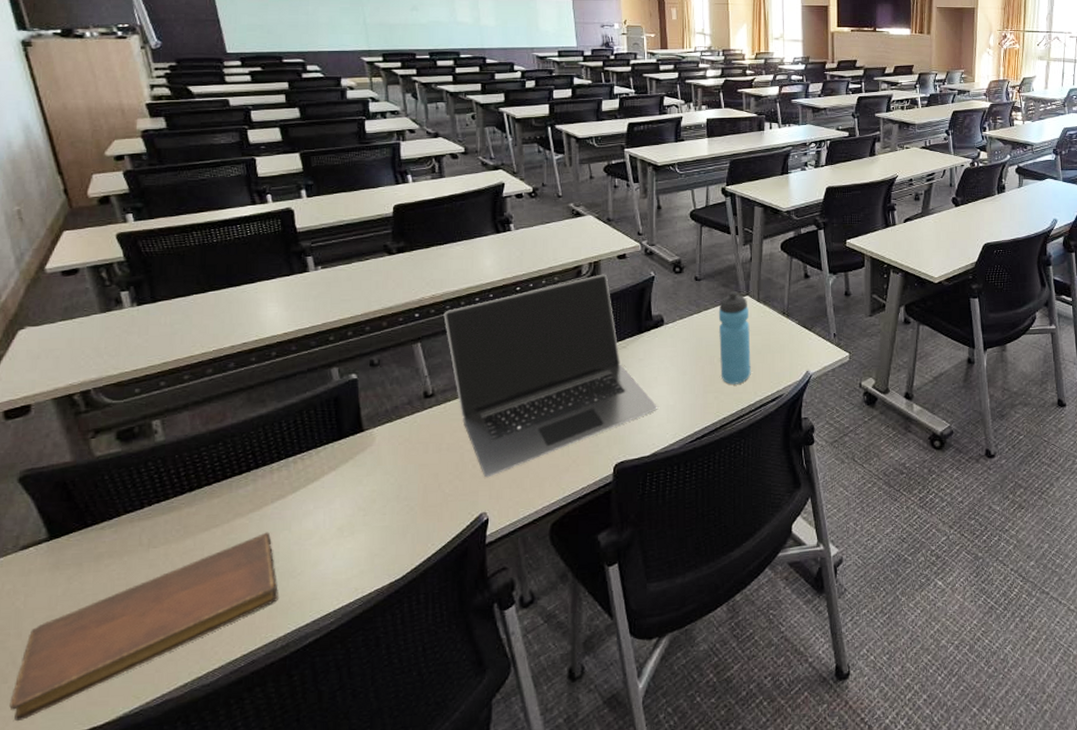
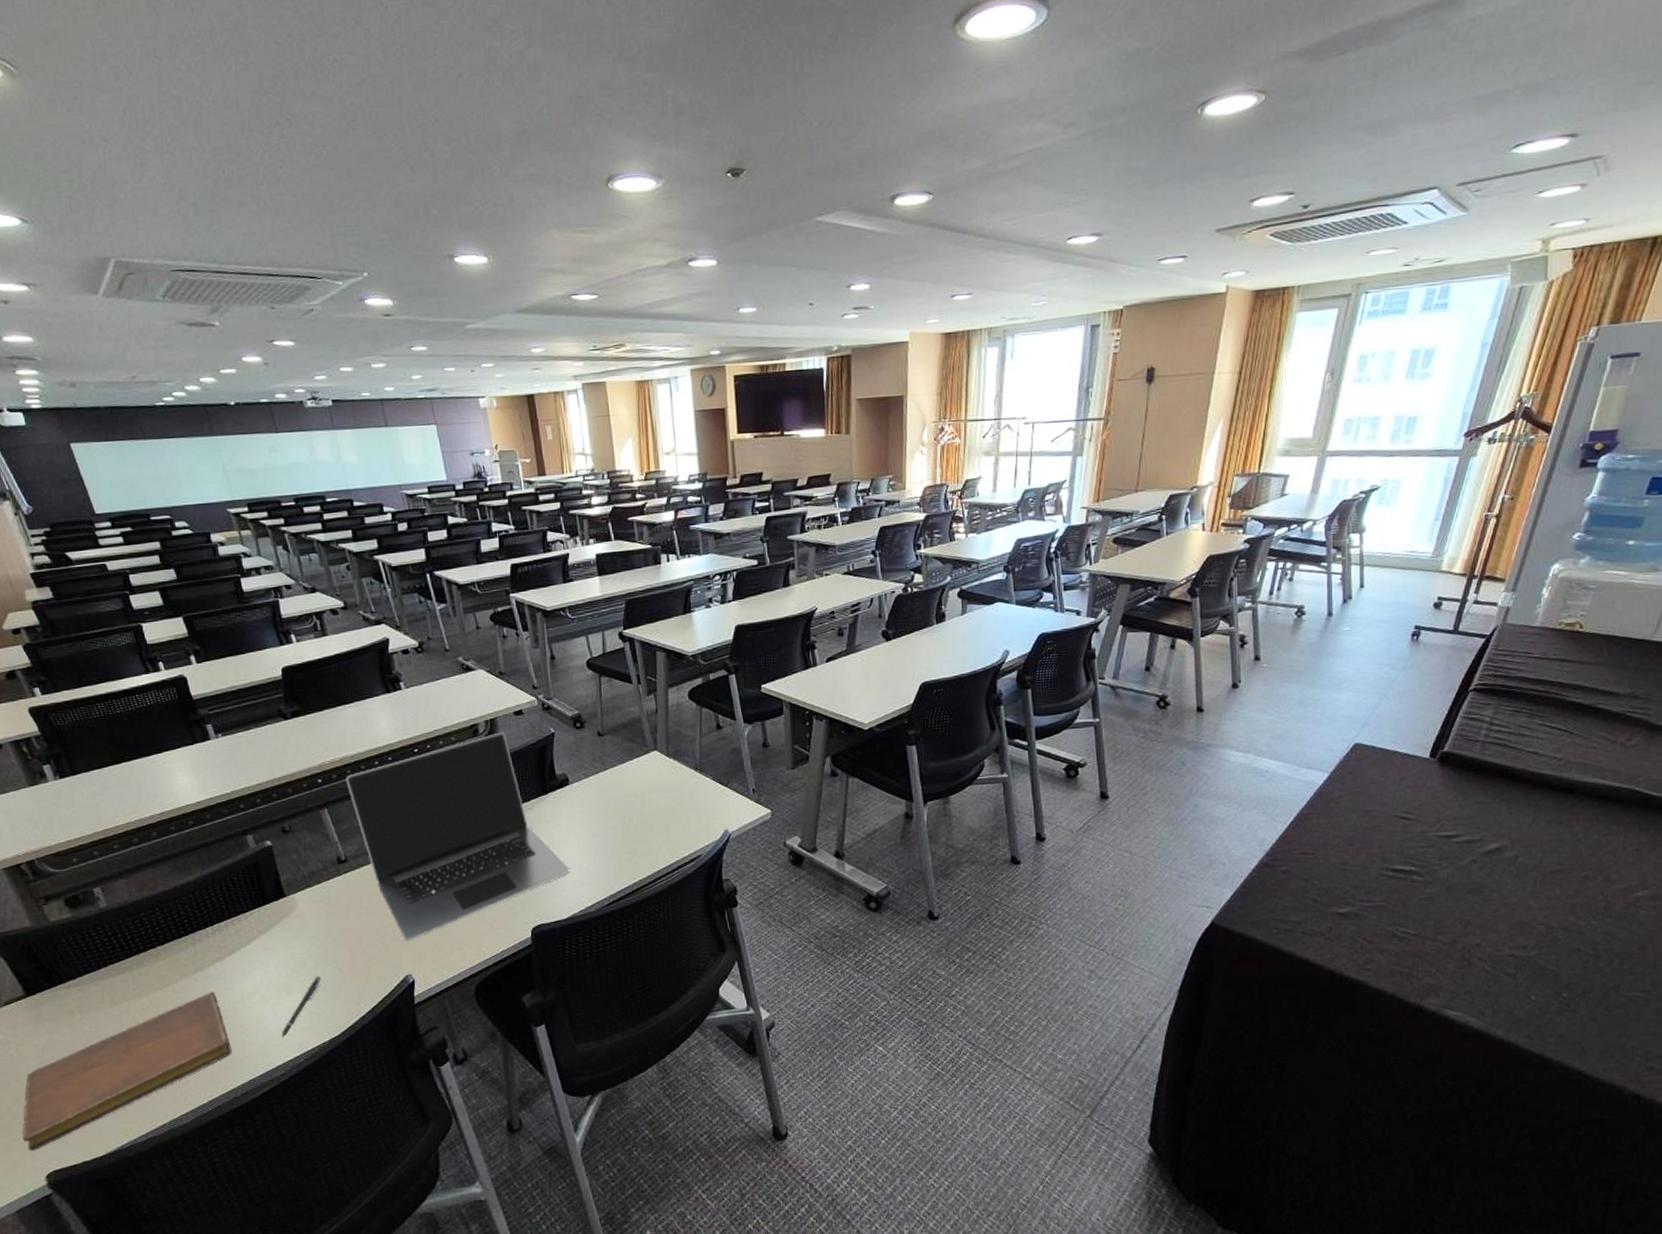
pen: none [336,515,390,582] -> present [281,976,322,1038]
water bottle: present [718,291,751,384] -> none [625,746,665,845]

